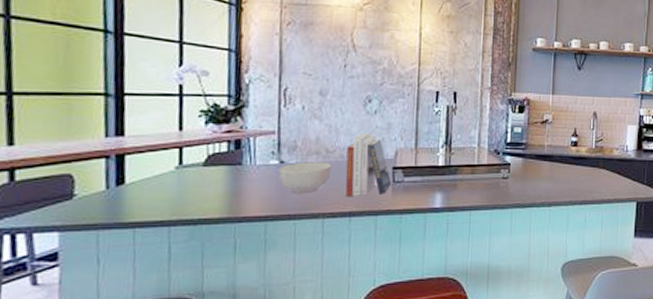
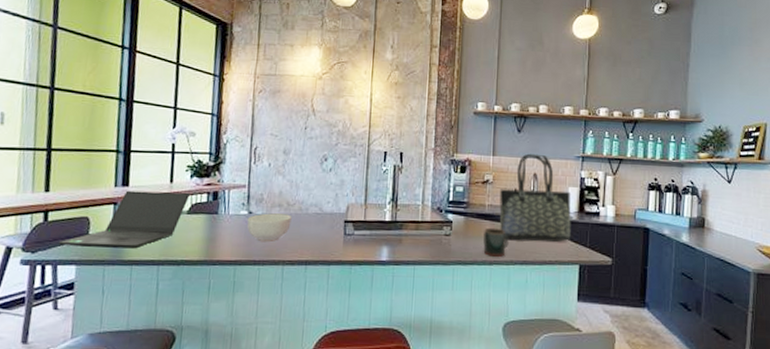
laptop: none [31,141,205,209] -> present [58,190,190,248]
books: present [345,133,392,196] -> none [303,188,344,246]
mug: none [542,168,568,198] -> present [483,227,509,257]
tote bag: none [558,91,630,180] -> present [499,153,572,242]

